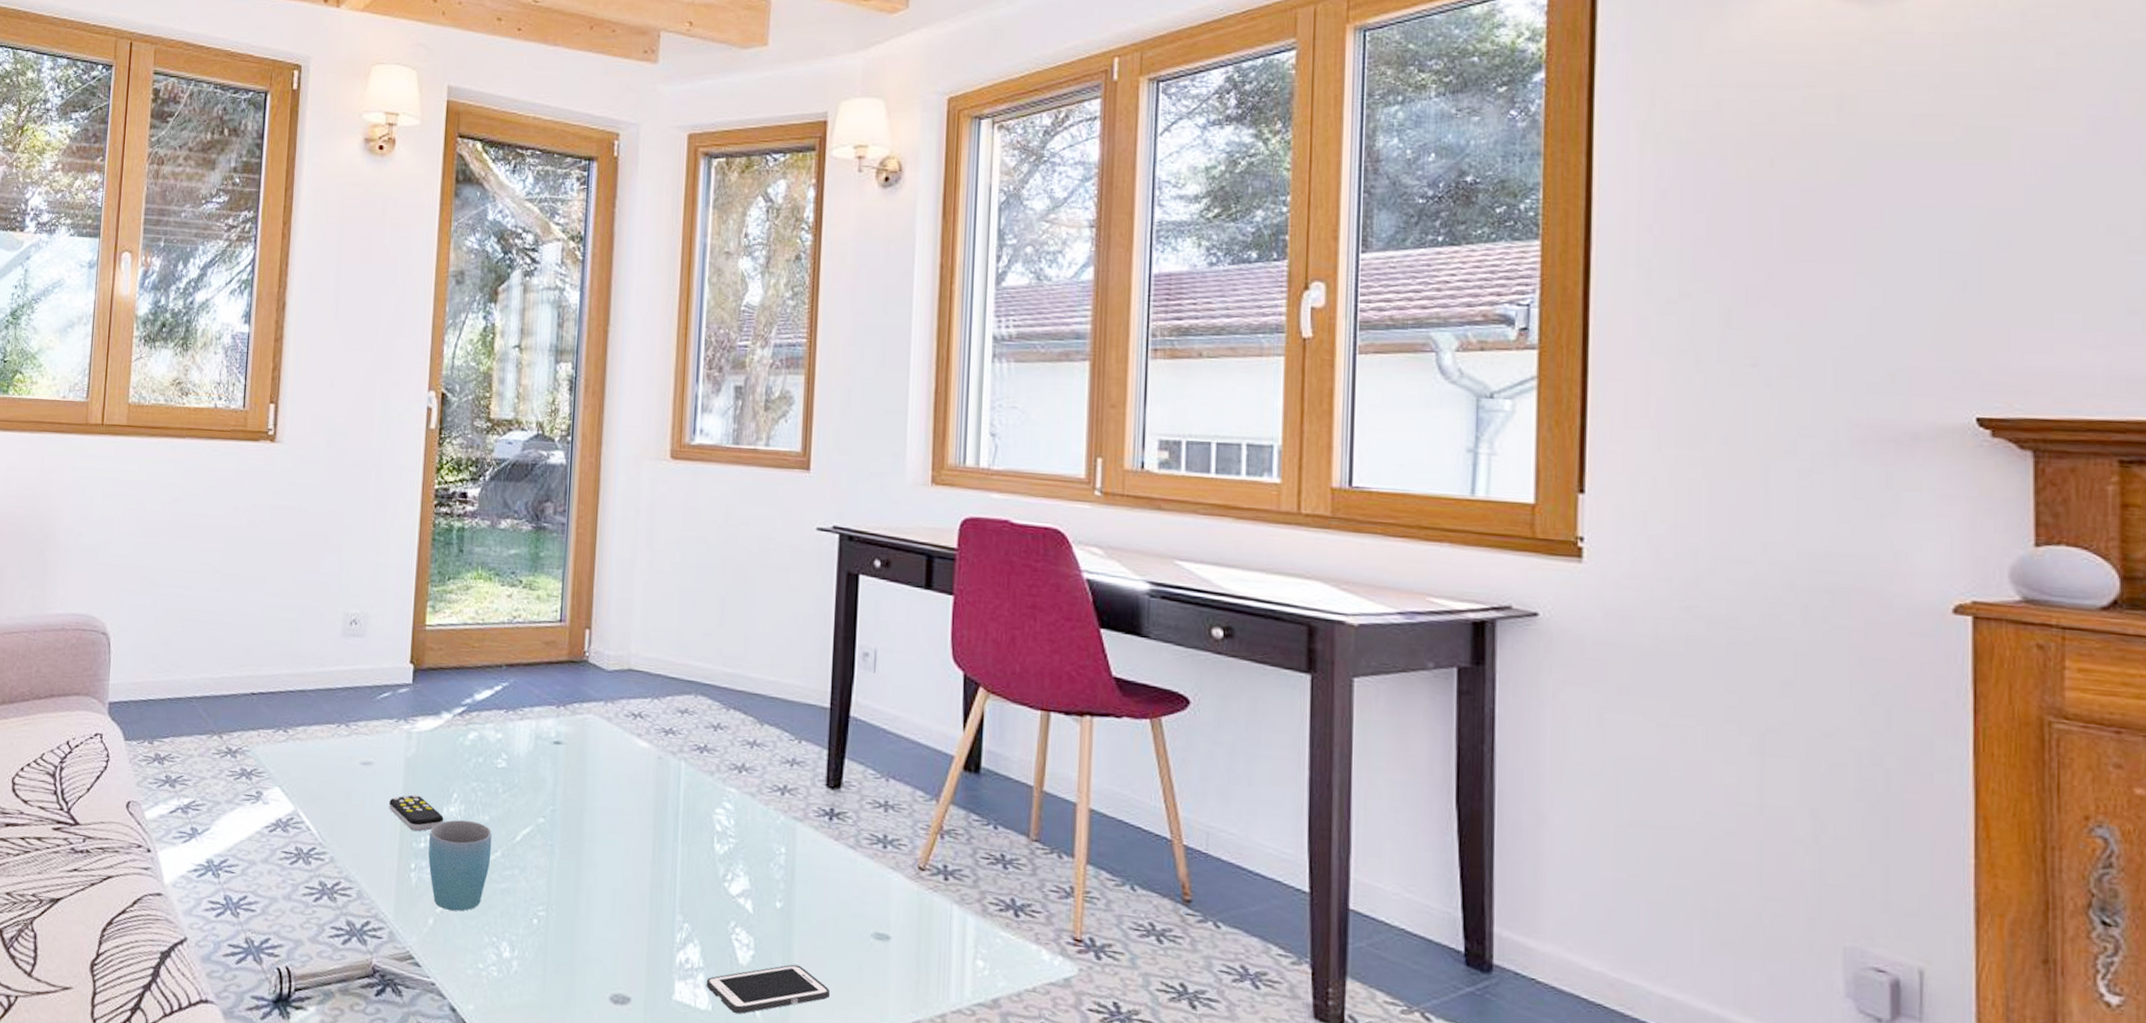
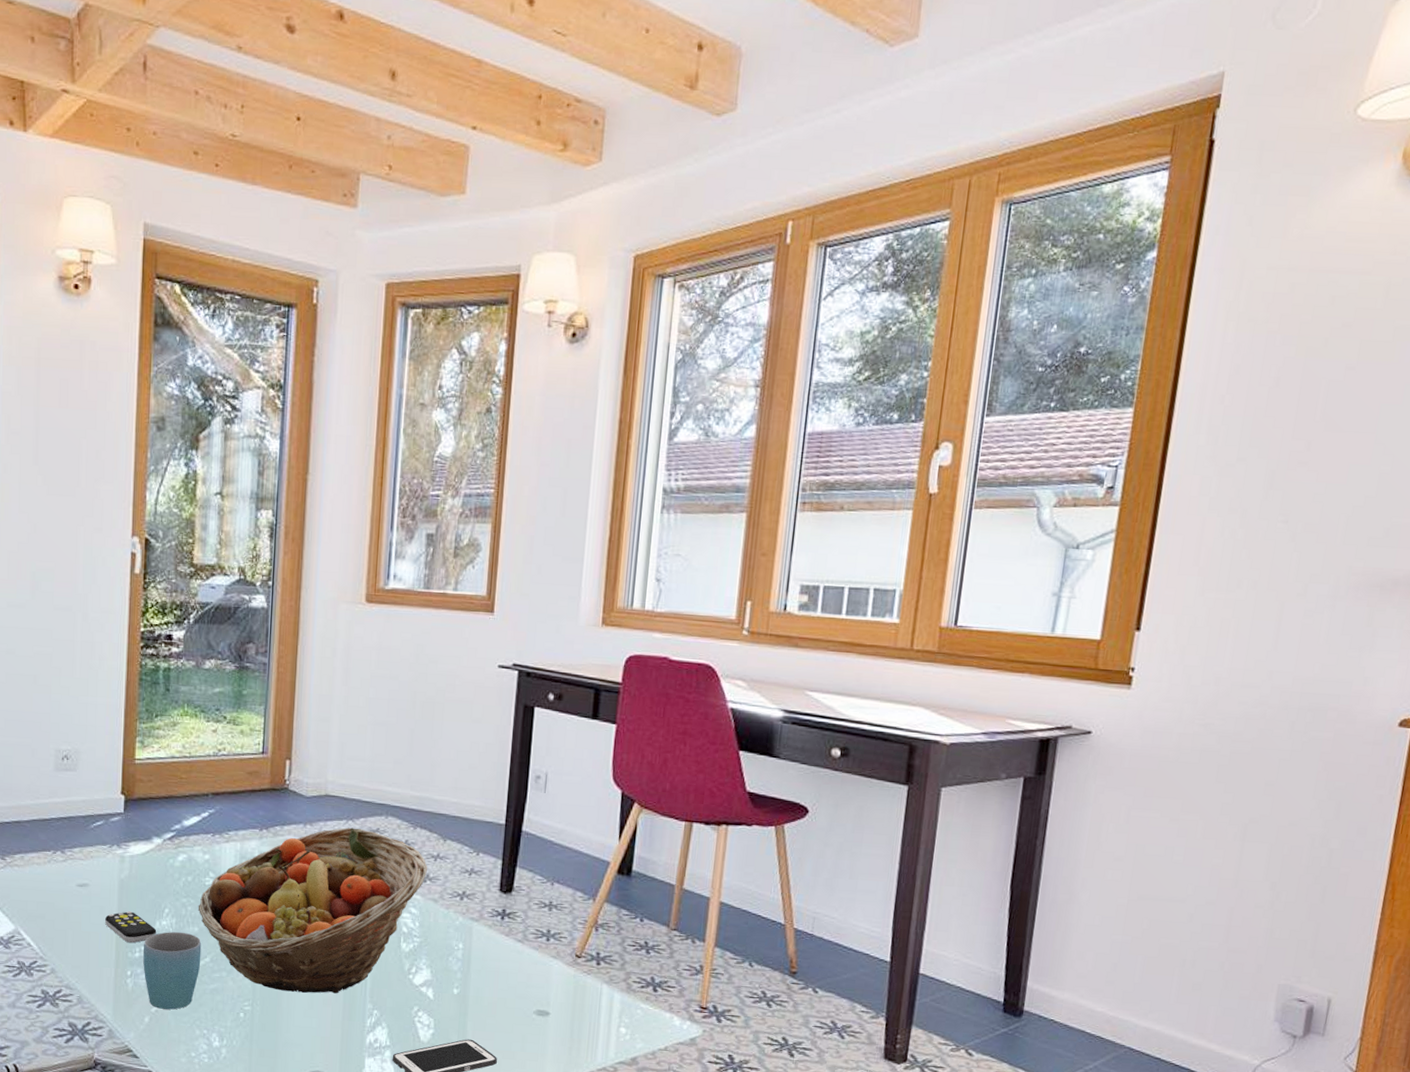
fruit basket: none [488,706,744,901] -> present [198,827,428,994]

